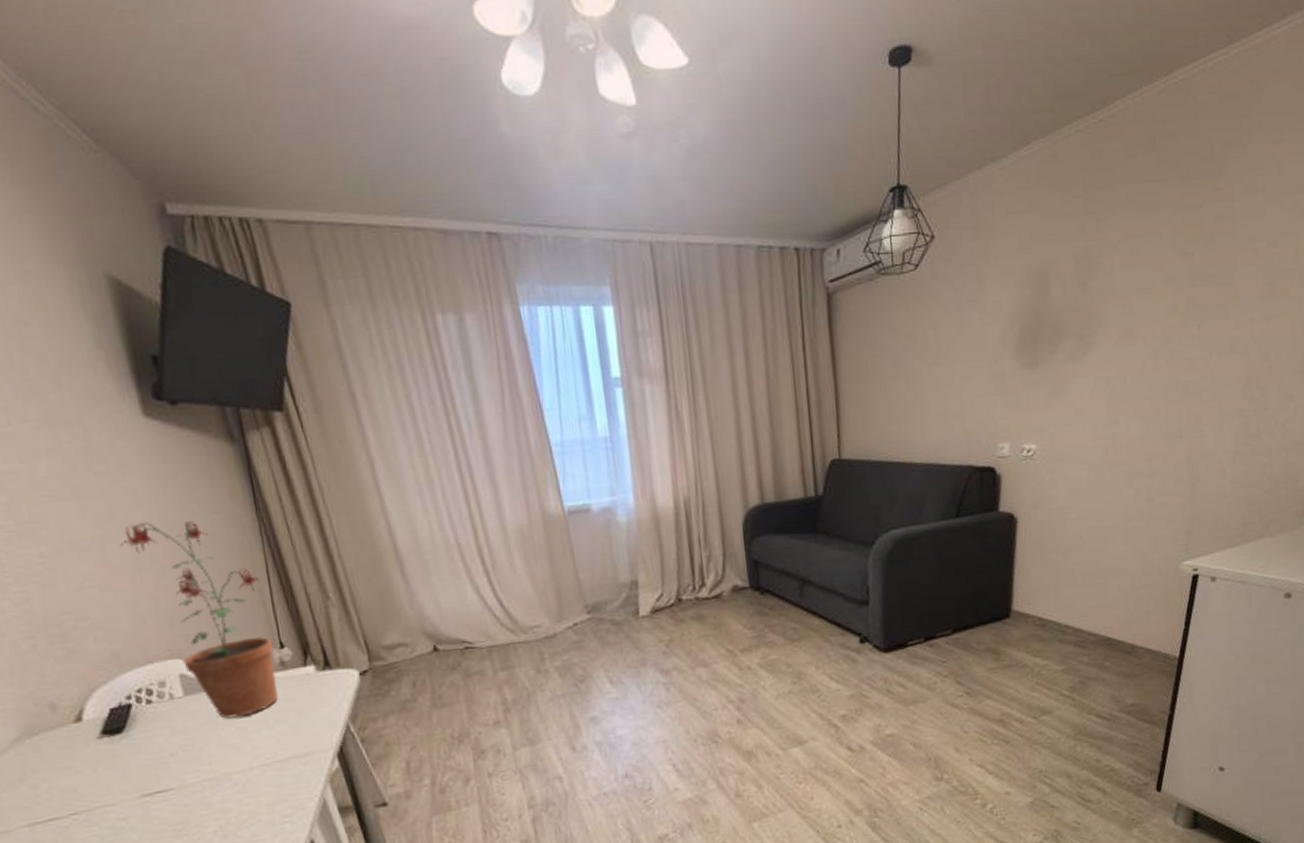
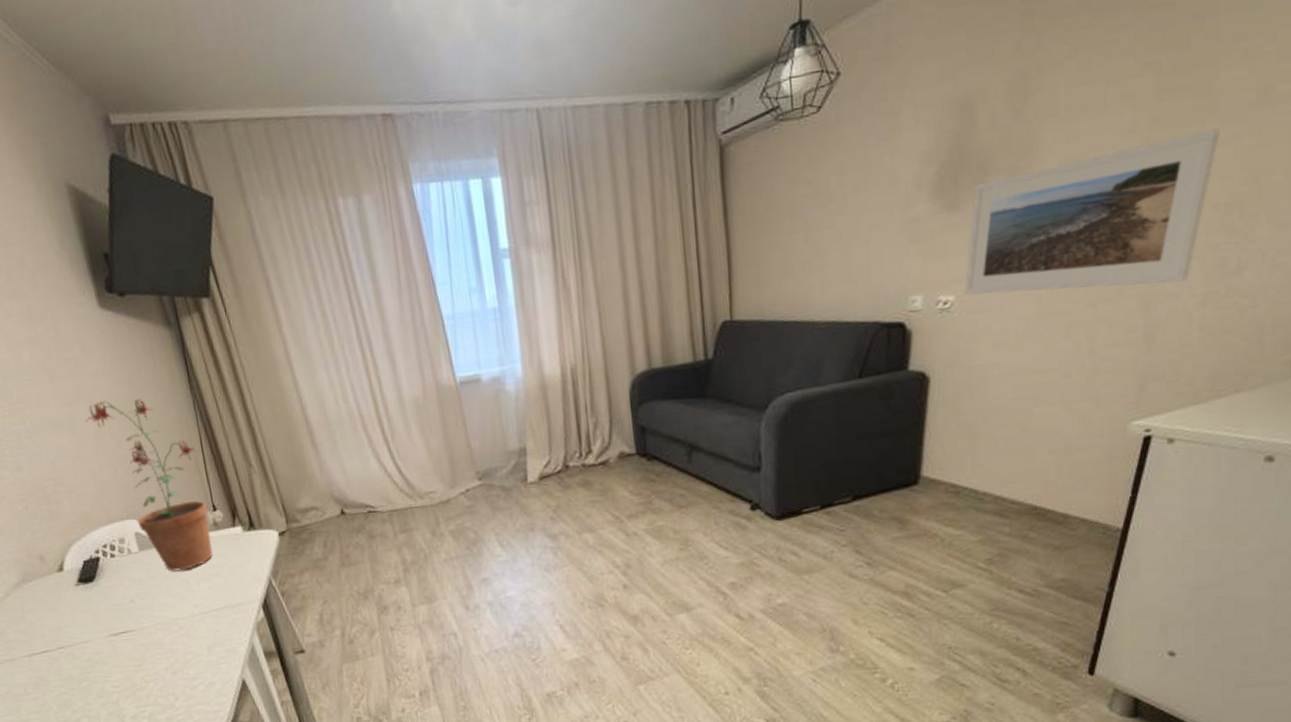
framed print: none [1044,313,1240,445] -> present [963,128,1220,296]

